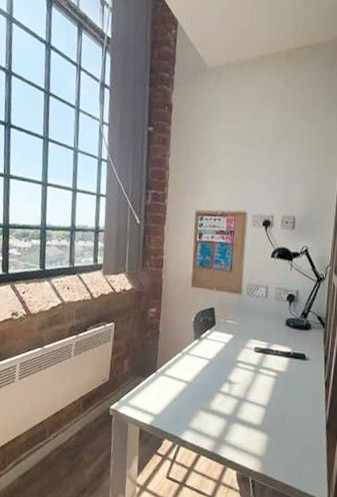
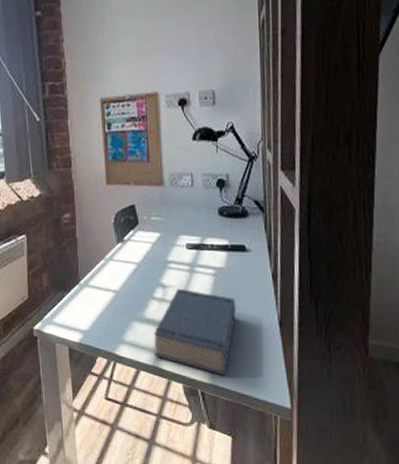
book: none [214,385,292,467] -> present [154,288,237,376]

